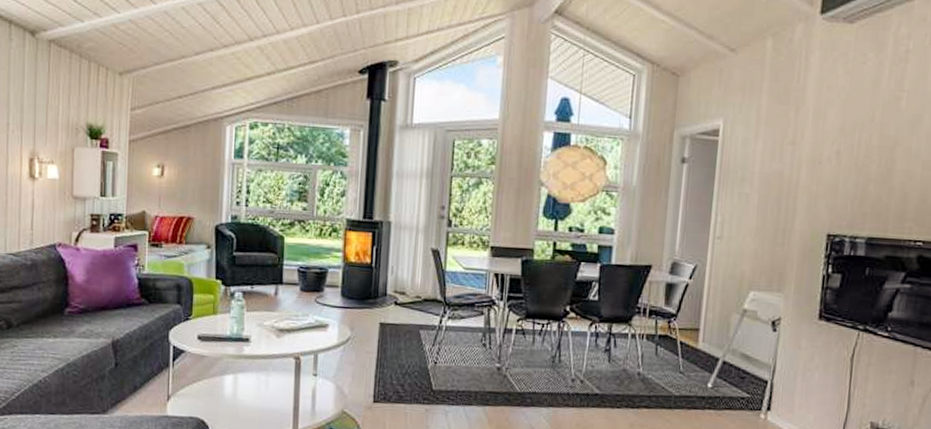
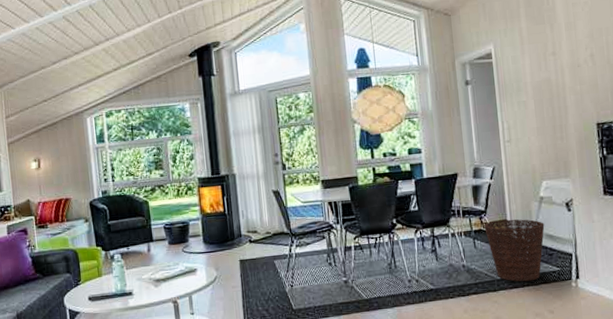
basket: none [671,327,742,404] -> present [484,219,545,282]

